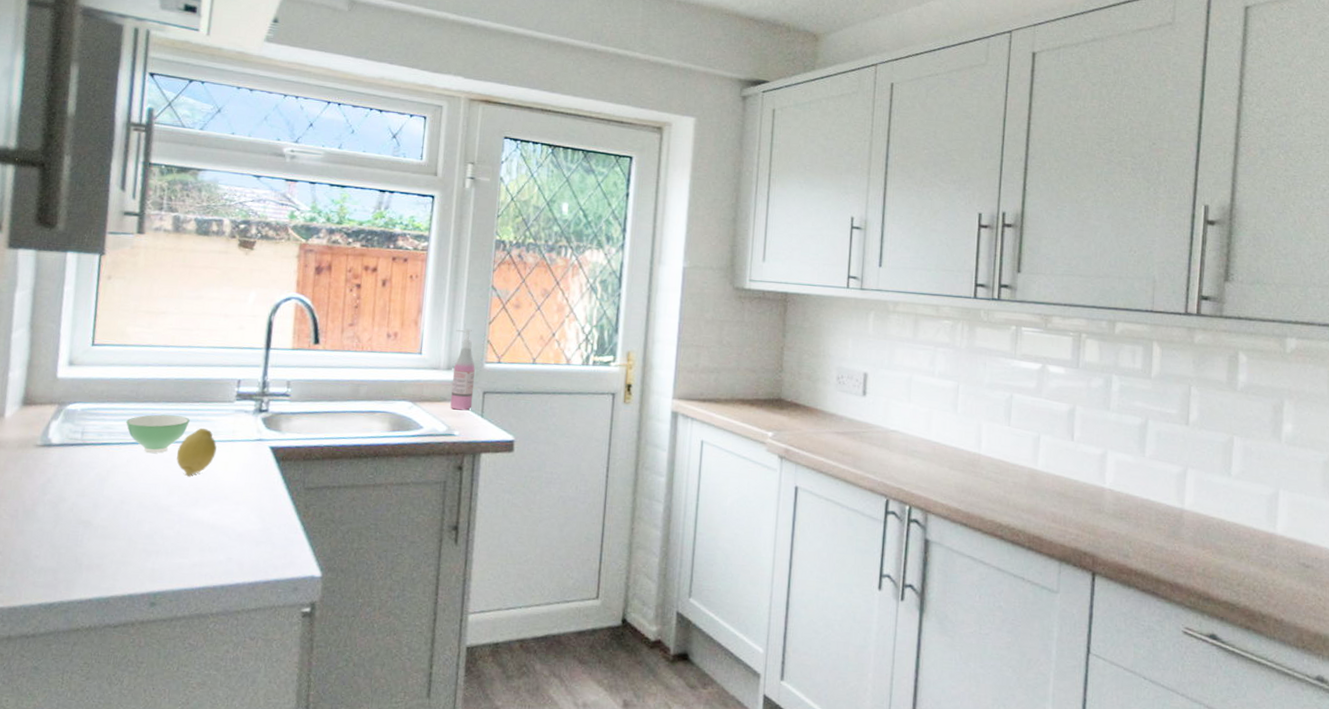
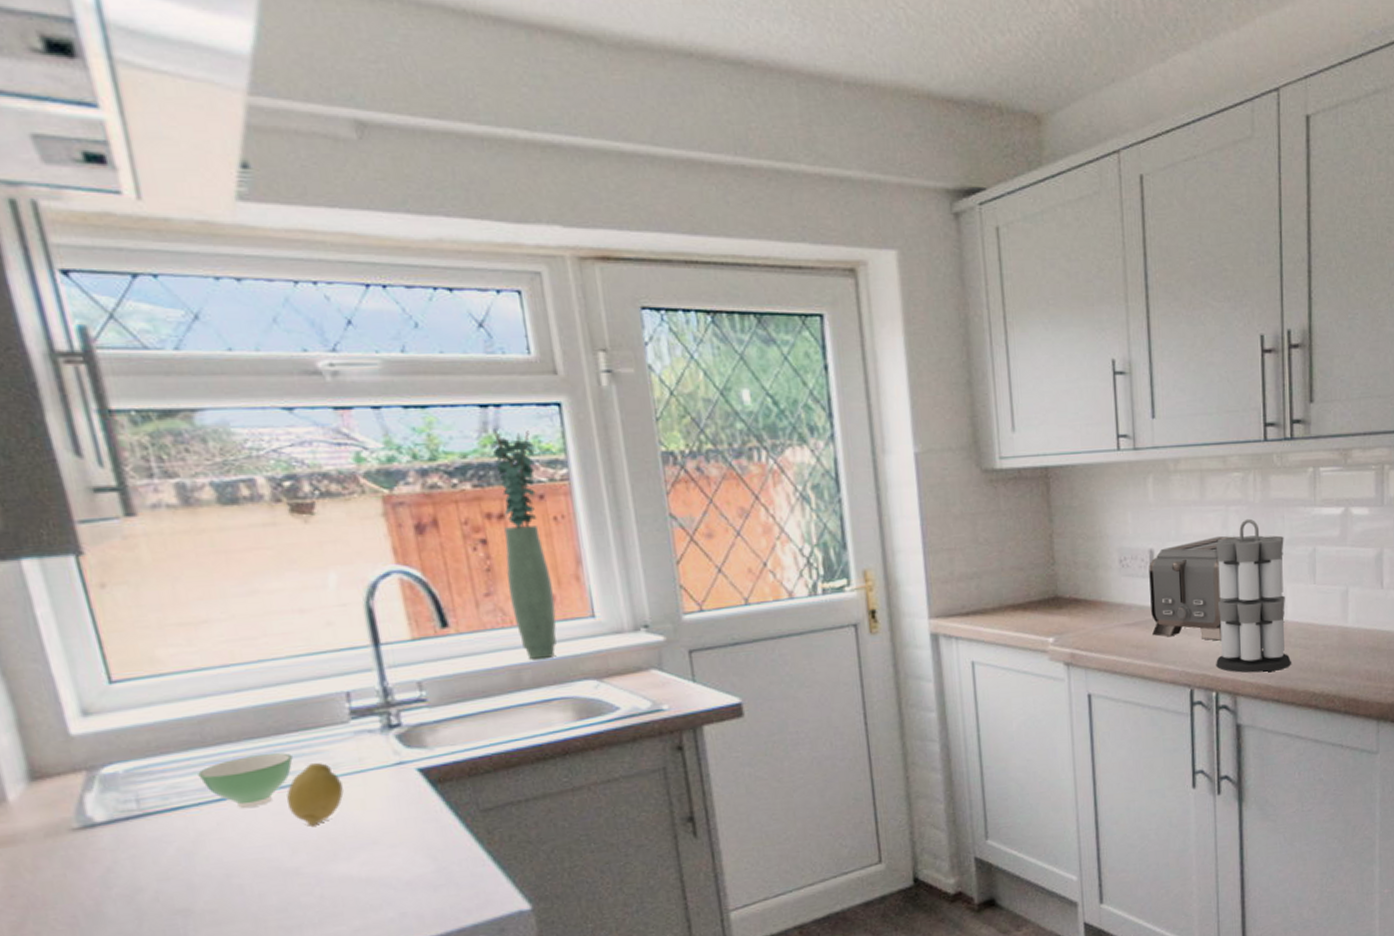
vase: none [365,208,409,379] -> present [491,429,557,659]
soap dispenser: present [450,328,475,411] -> none [634,574,679,679]
toaster: none [858,370,979,461] -> present [1149,535,1284,641]
spice rack: none [912,360,984,498] -> present [1215,518,1291,674]

